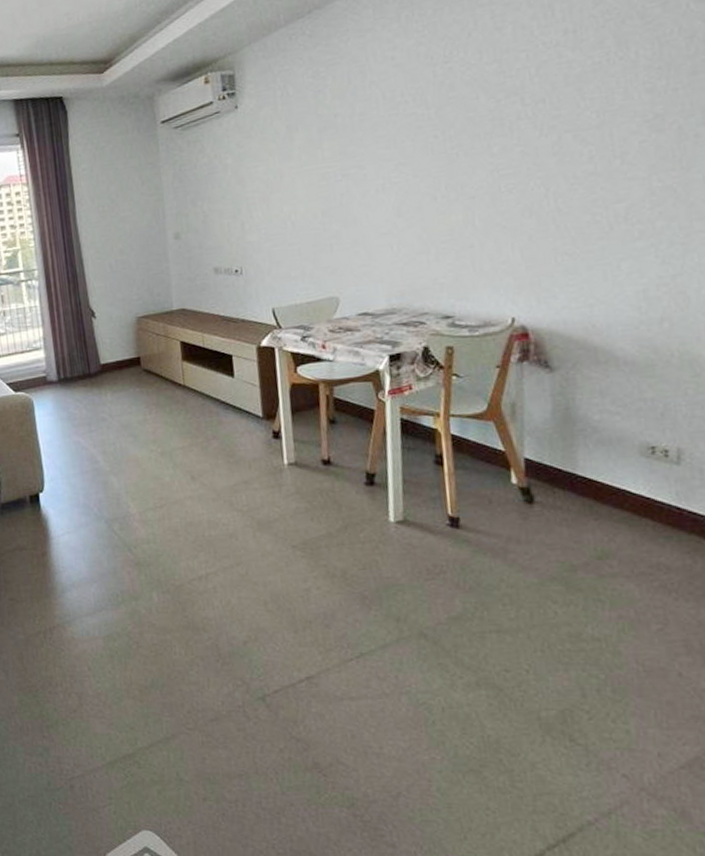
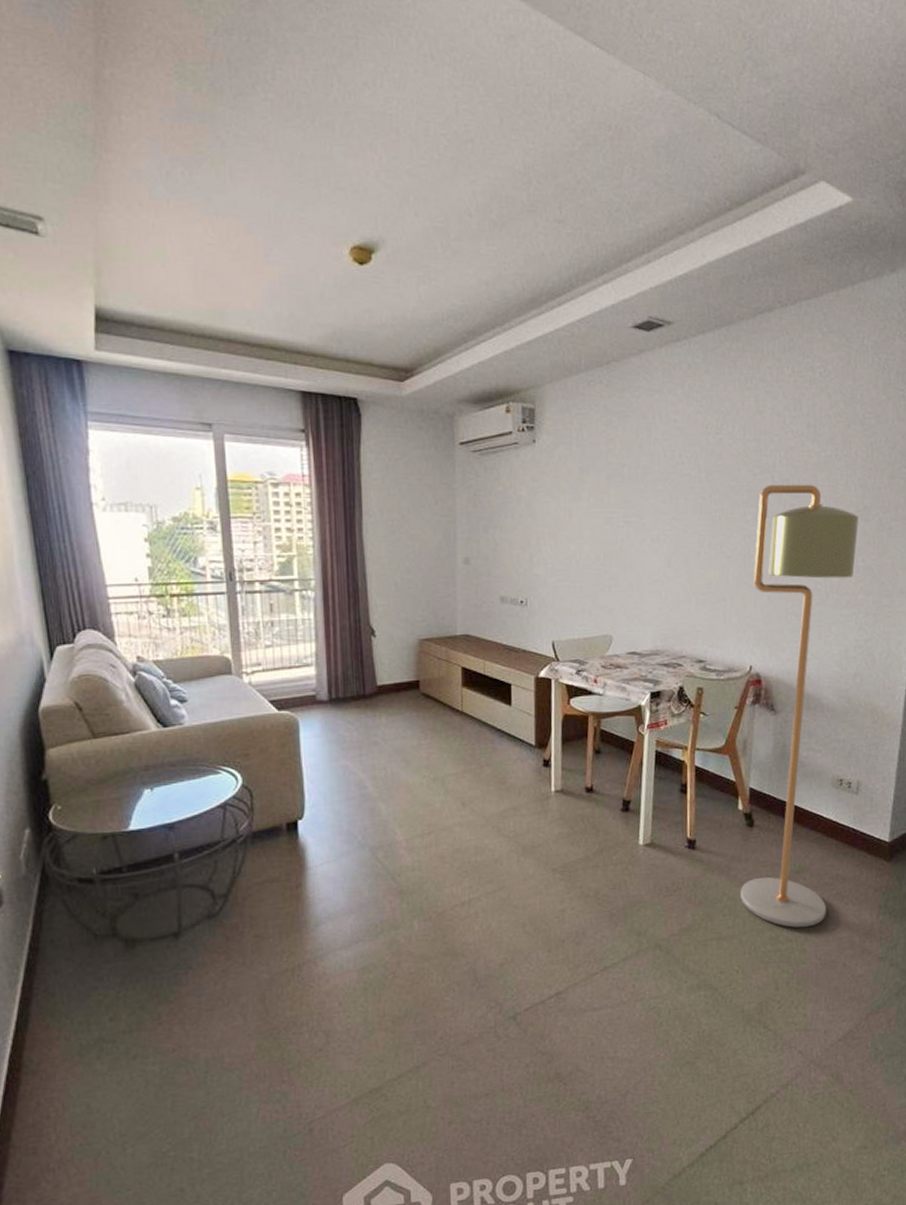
floor lamp: none [506,99,649,626] -> present [740,484,858,928]

